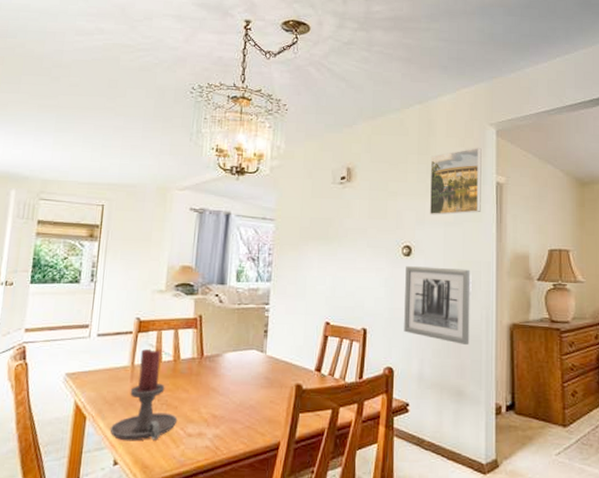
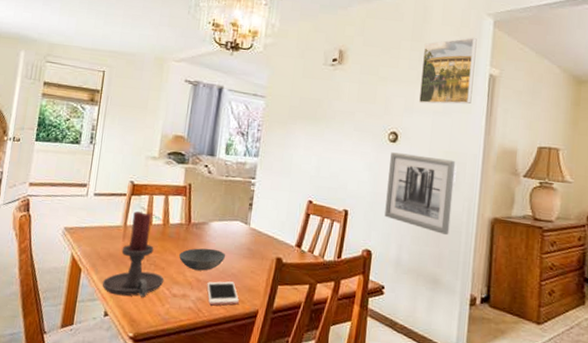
bowl: none [193,381,243,406] -> present [179,248,226,271]
cell phone: none [224,414,259,442] -> present [207,281,239,306]

